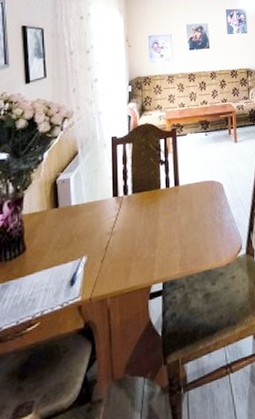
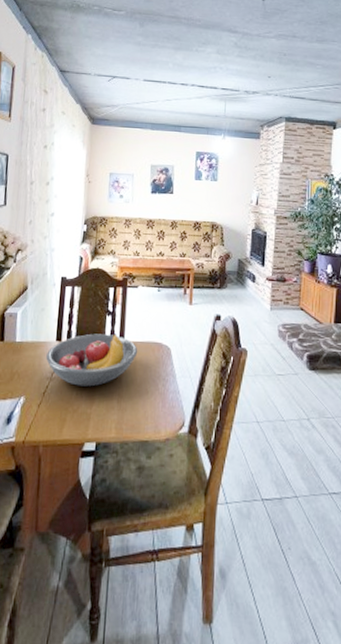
fruit bowl: none [105,180,193,235] -> present [46,333,138,387]

